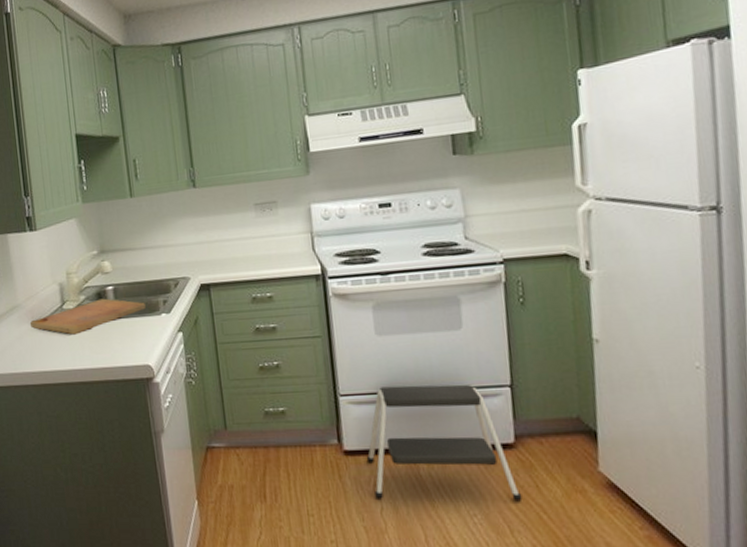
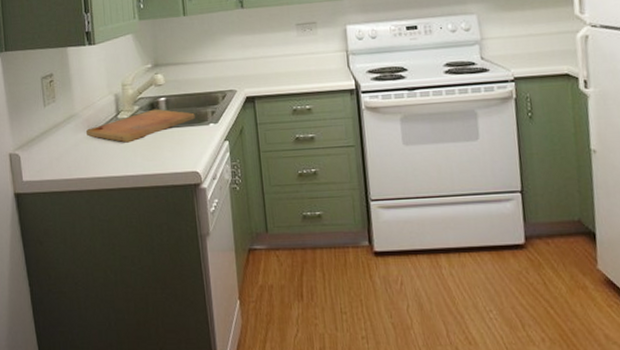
step stool: present [366,384,523,502] -> none [394,190,532,298]

